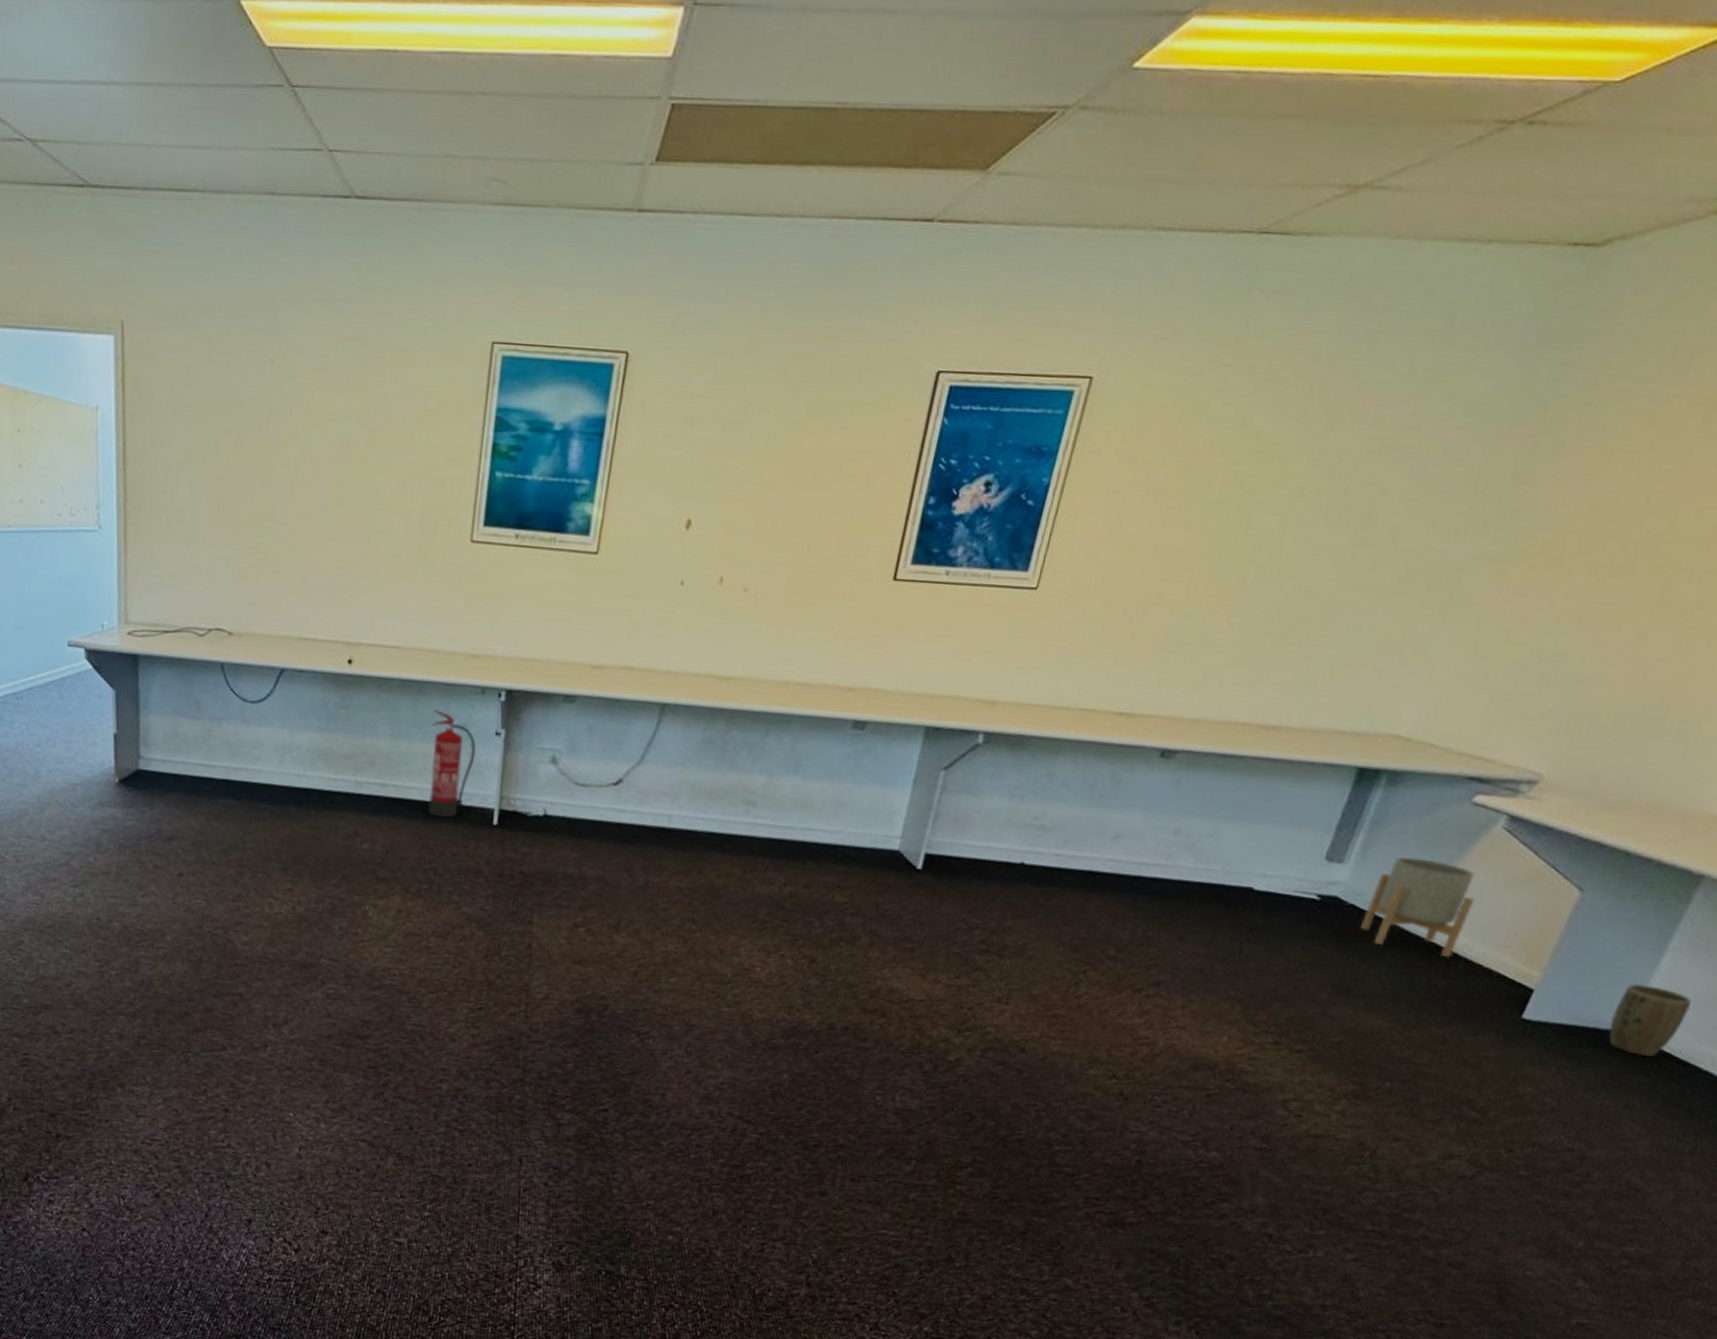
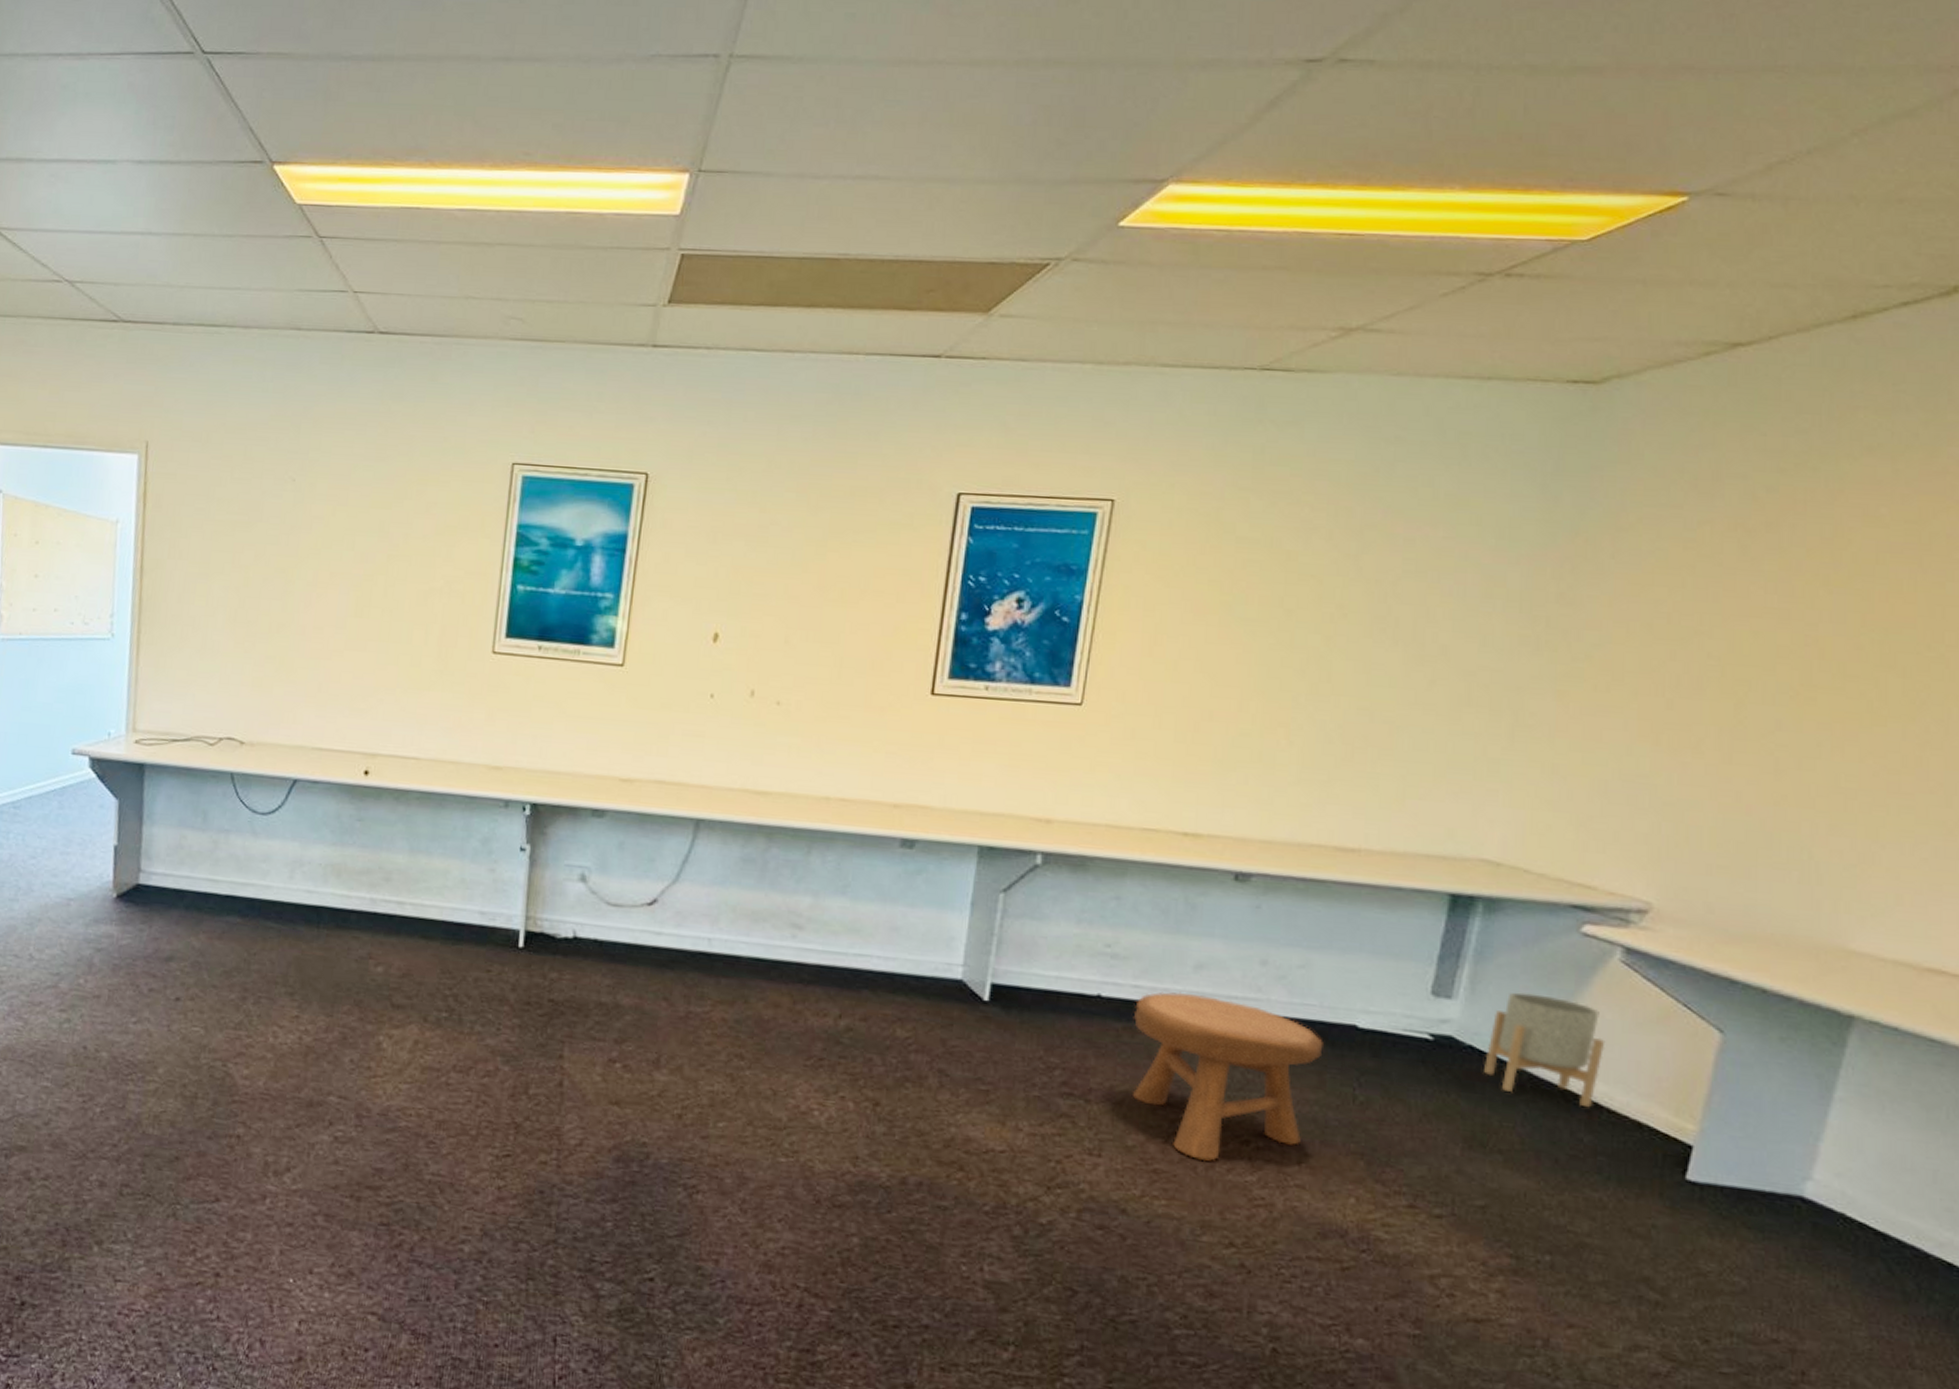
fire extinguisher: present [428,710,476,818] -> none [448,823,500,940]
stool: none [1042,859,1221,1008] -> present [1132,991,1323,1162]
plant pot: present [1609,983,1692,1057] -> none [1787,1139,1874,1228]

